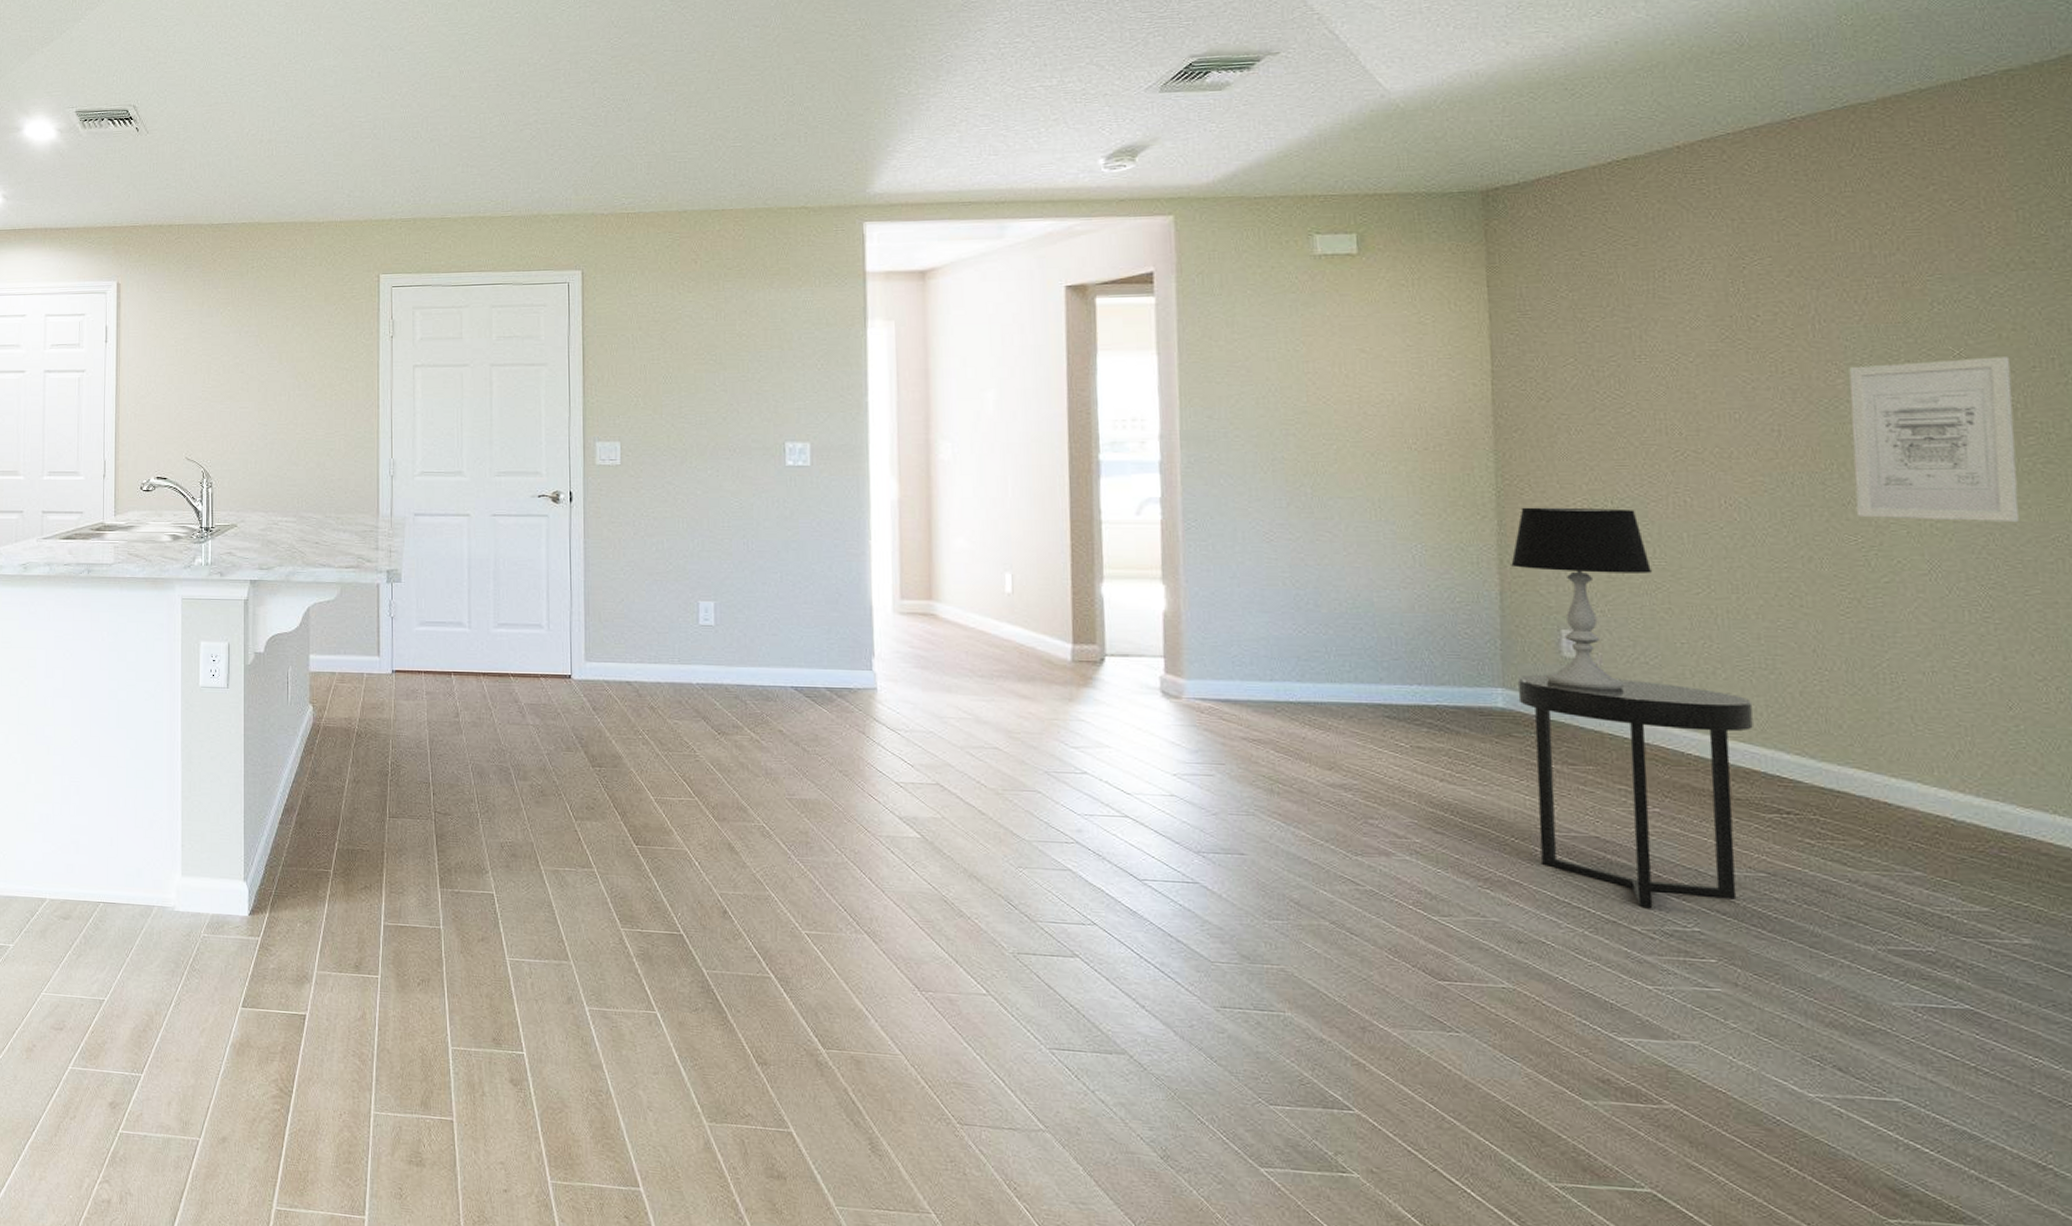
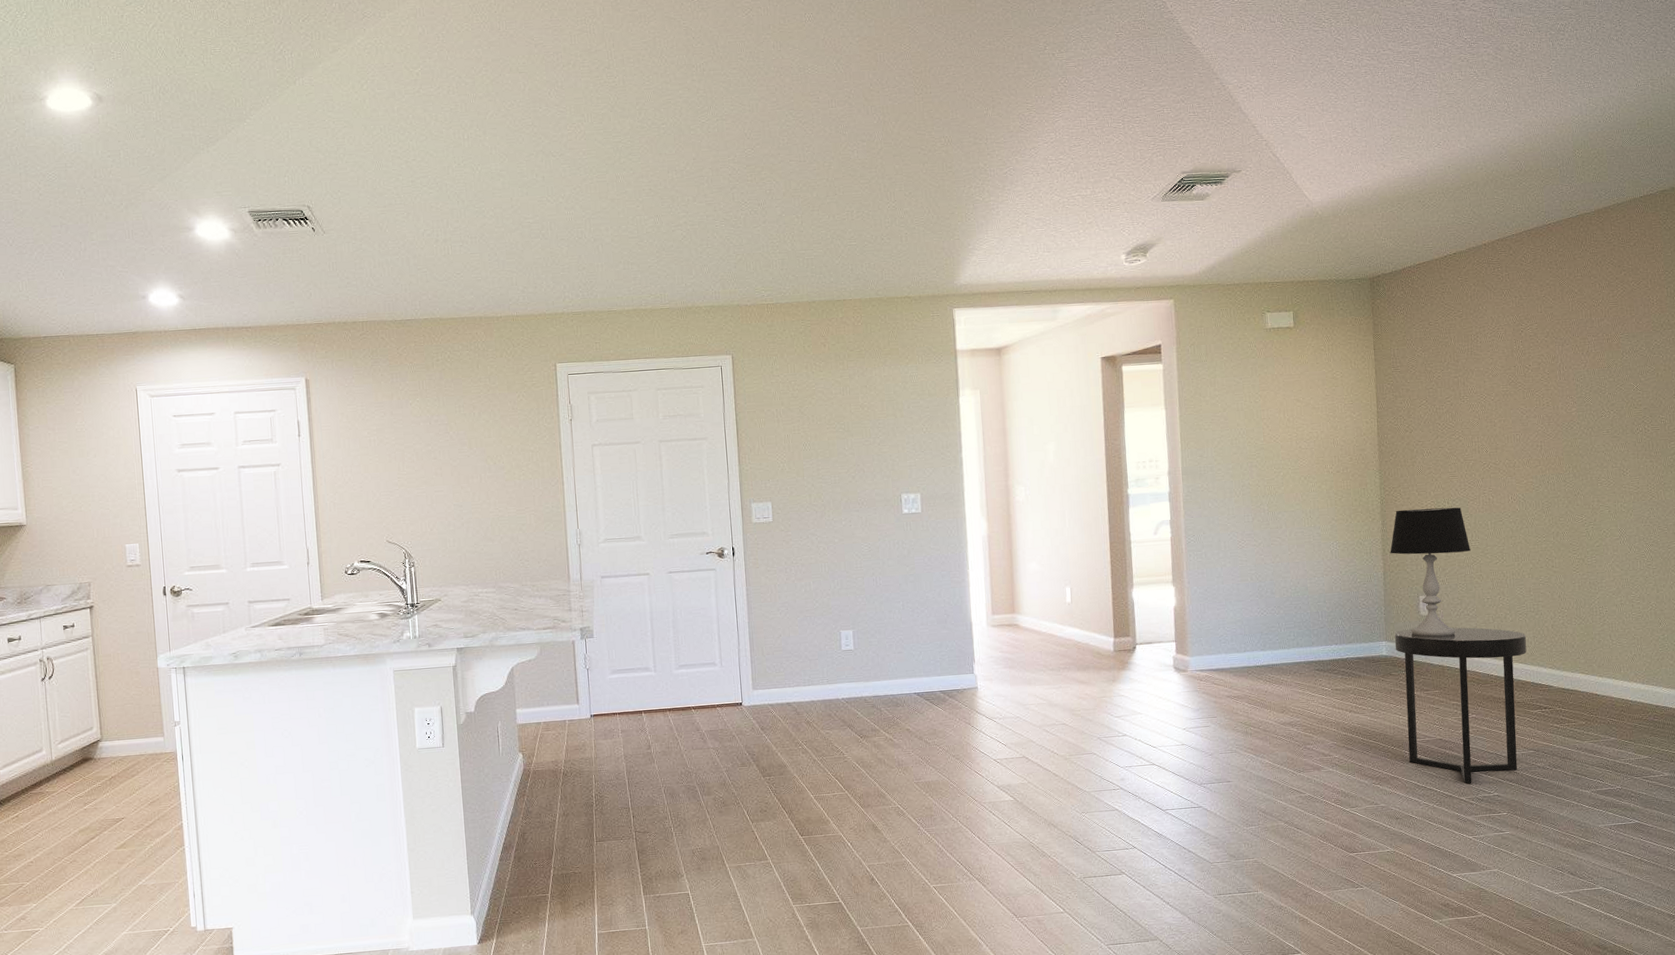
wall art: present [1849,357,2020,523] -> none [1579,388,1666,503]

